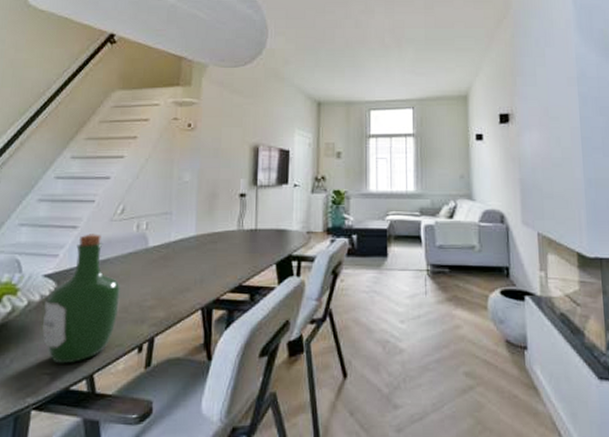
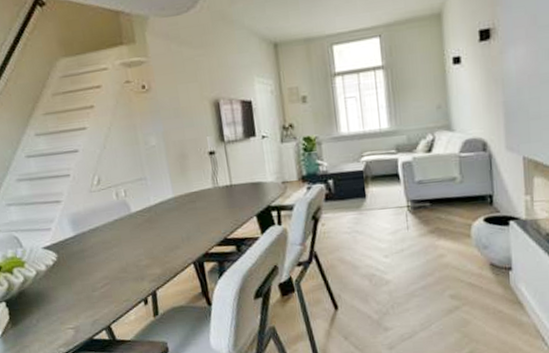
wine bottle: present [42,234,121,364] -> none [51,205,119,320]

